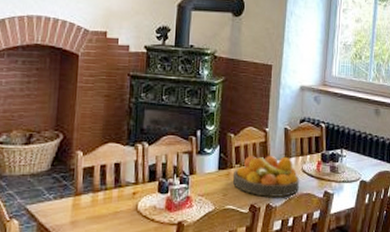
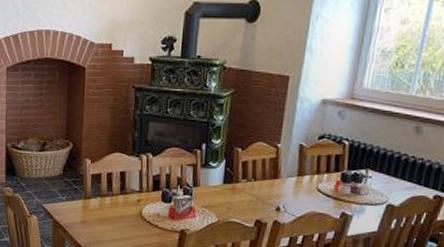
fruit bowl: present [232,155,300,197] -> none [238,171,314,215]

